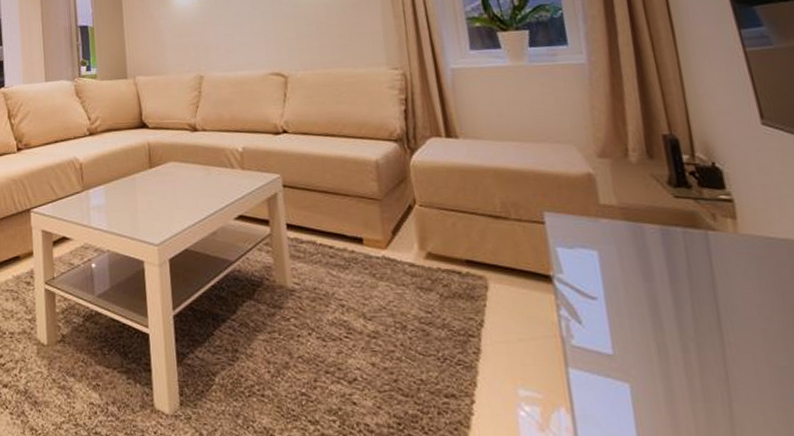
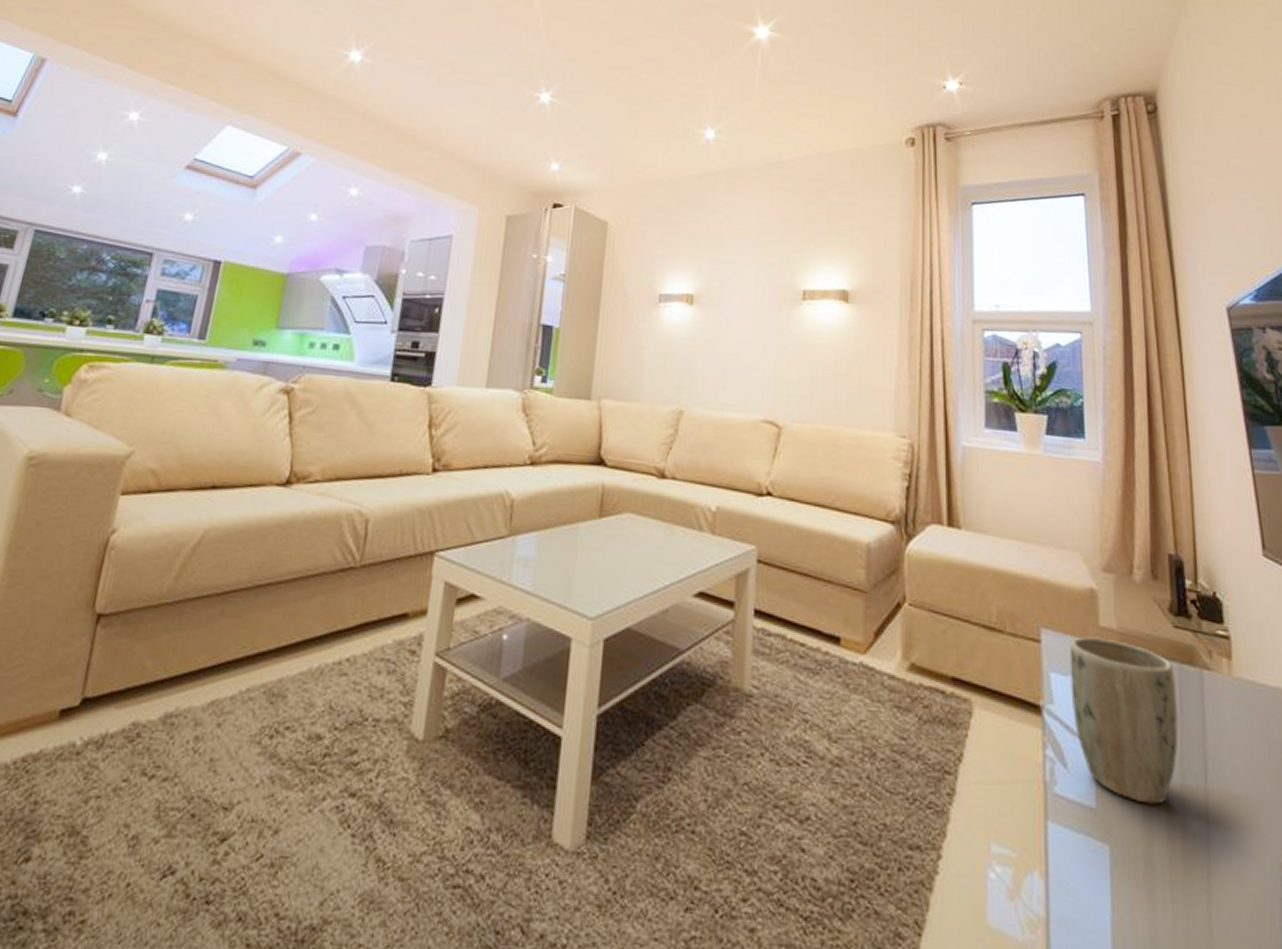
plant pot: none [573,214,689,348] -> present [1069,636,1179,805]

